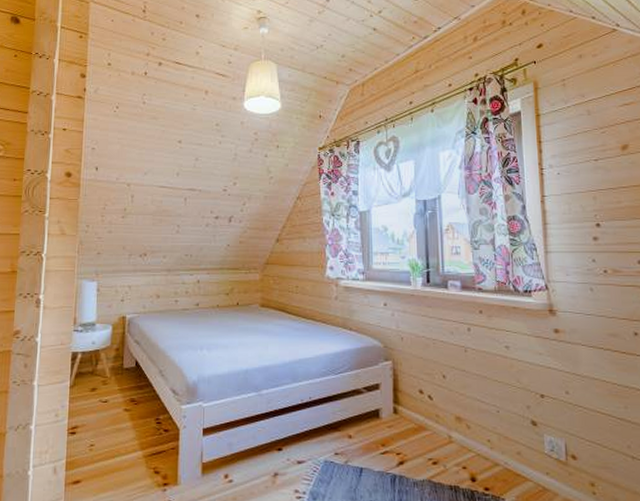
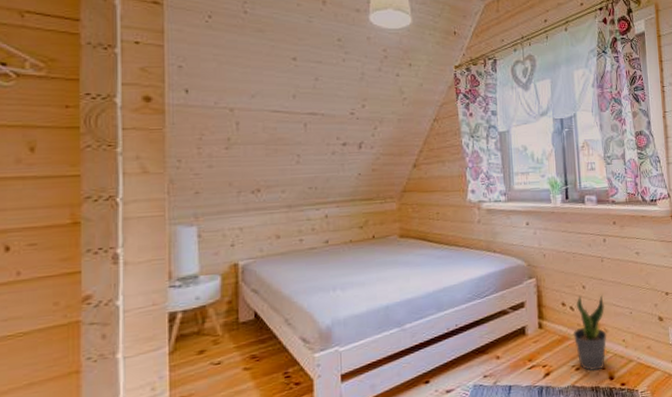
potted plant: none [430,384,469,469] -> present [573,295,607,371]

